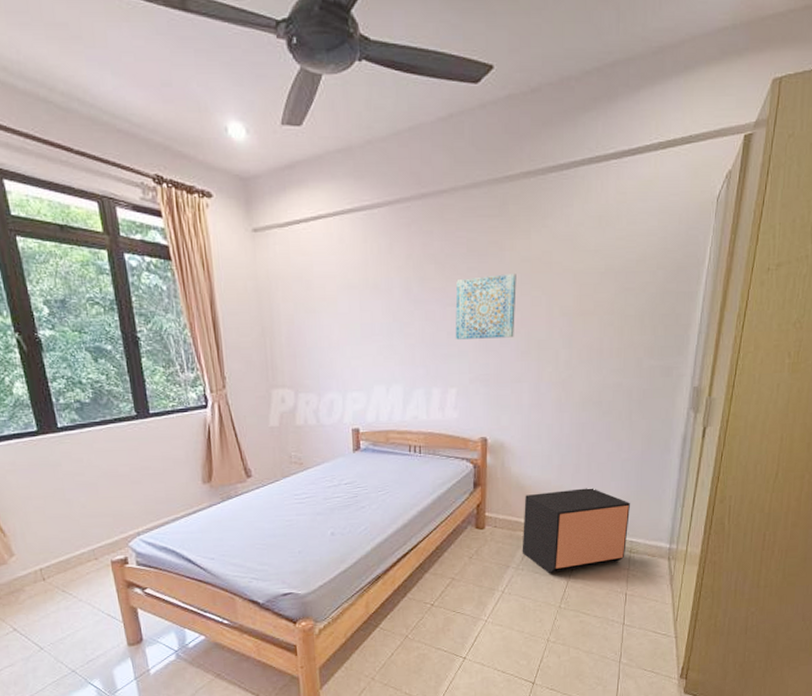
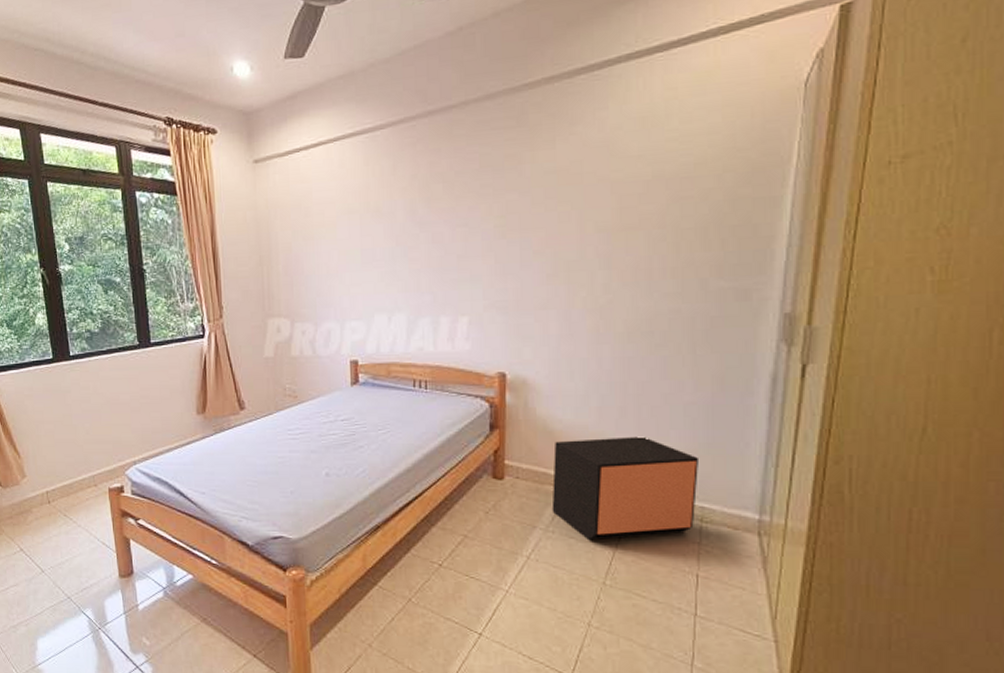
wall art: present [455,274,516,339] -> none [466,188,539,263]

